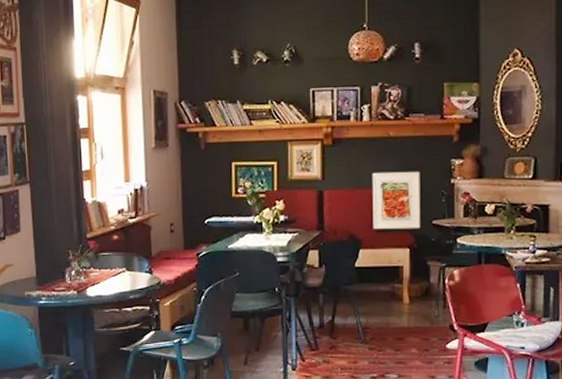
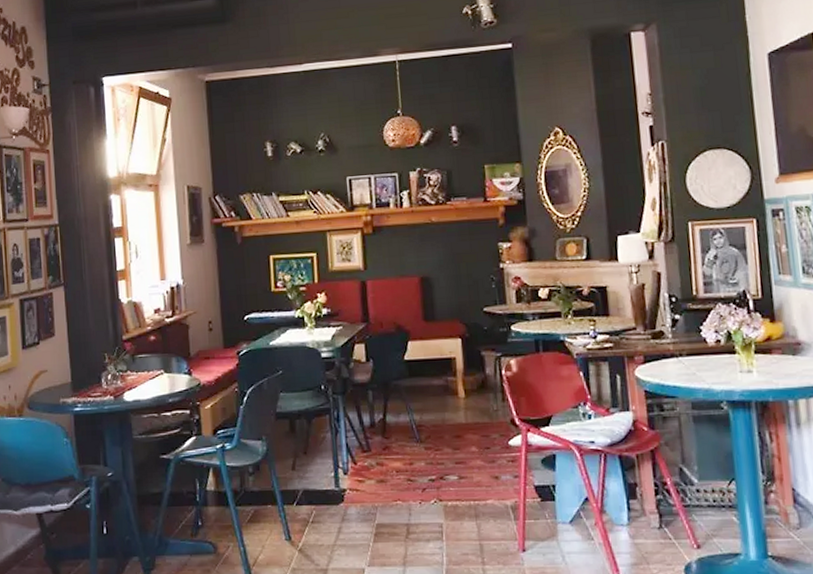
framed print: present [372,171,421,230] -> none [416,256,472,320]

